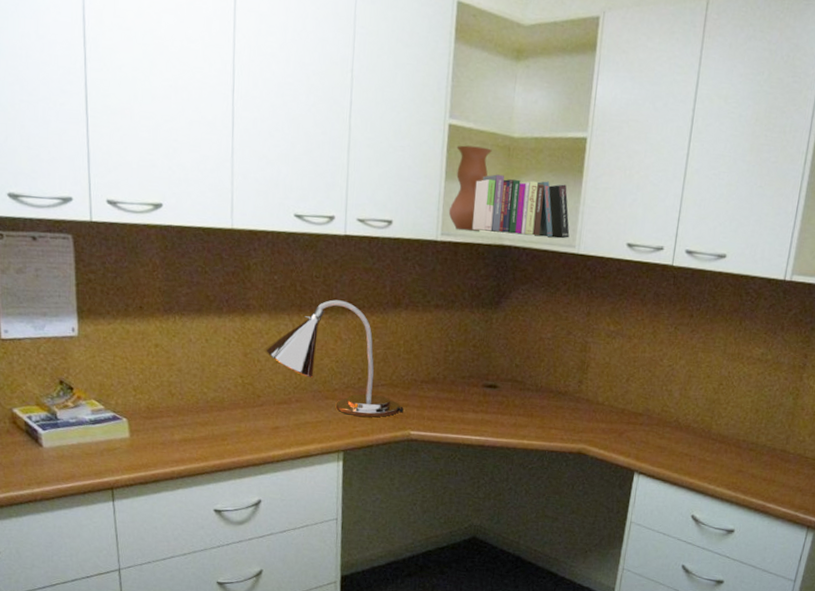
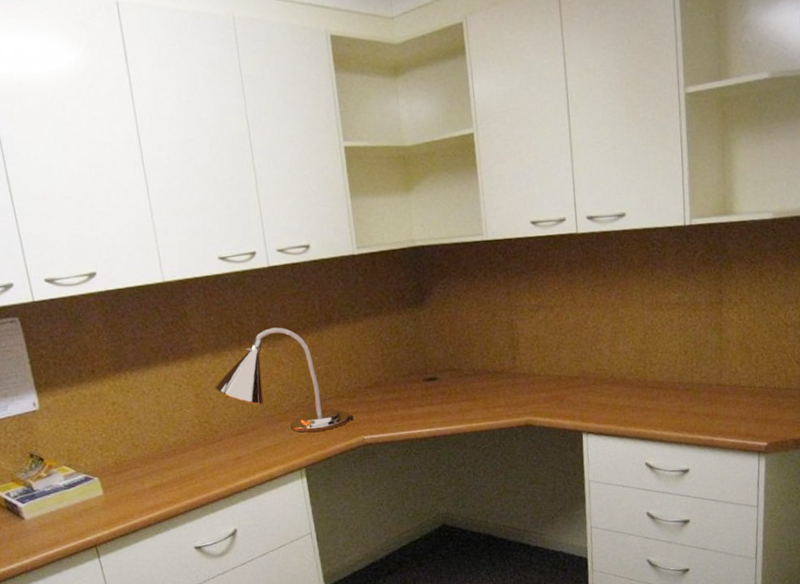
vase: present [448,145,492,233] -> none [355,161,393,242]
books: present [472,174,570,239] -> none [379,179,476,238]

